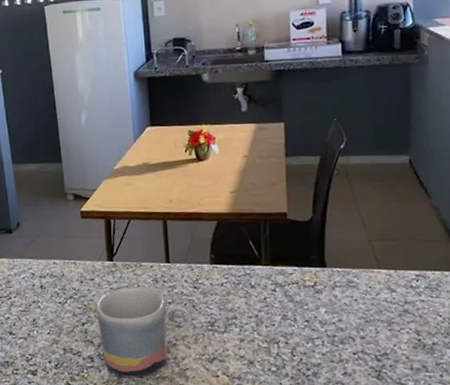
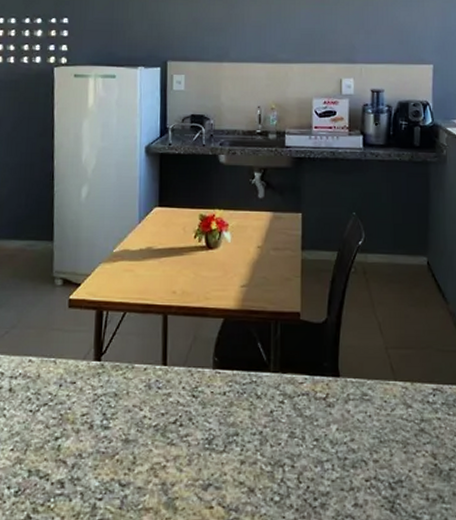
mug: present [96,286,193,377] -> none [74,392,188,508]

